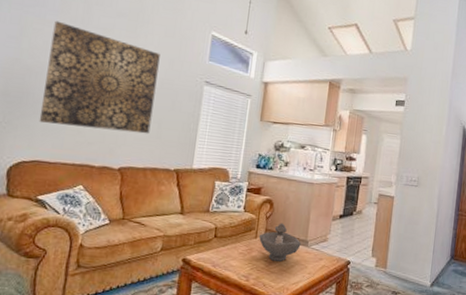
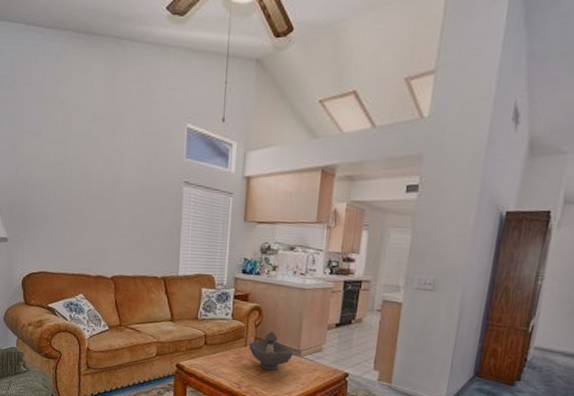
wall art: present [39,20,160,134] -> none [39,132,138,242]

